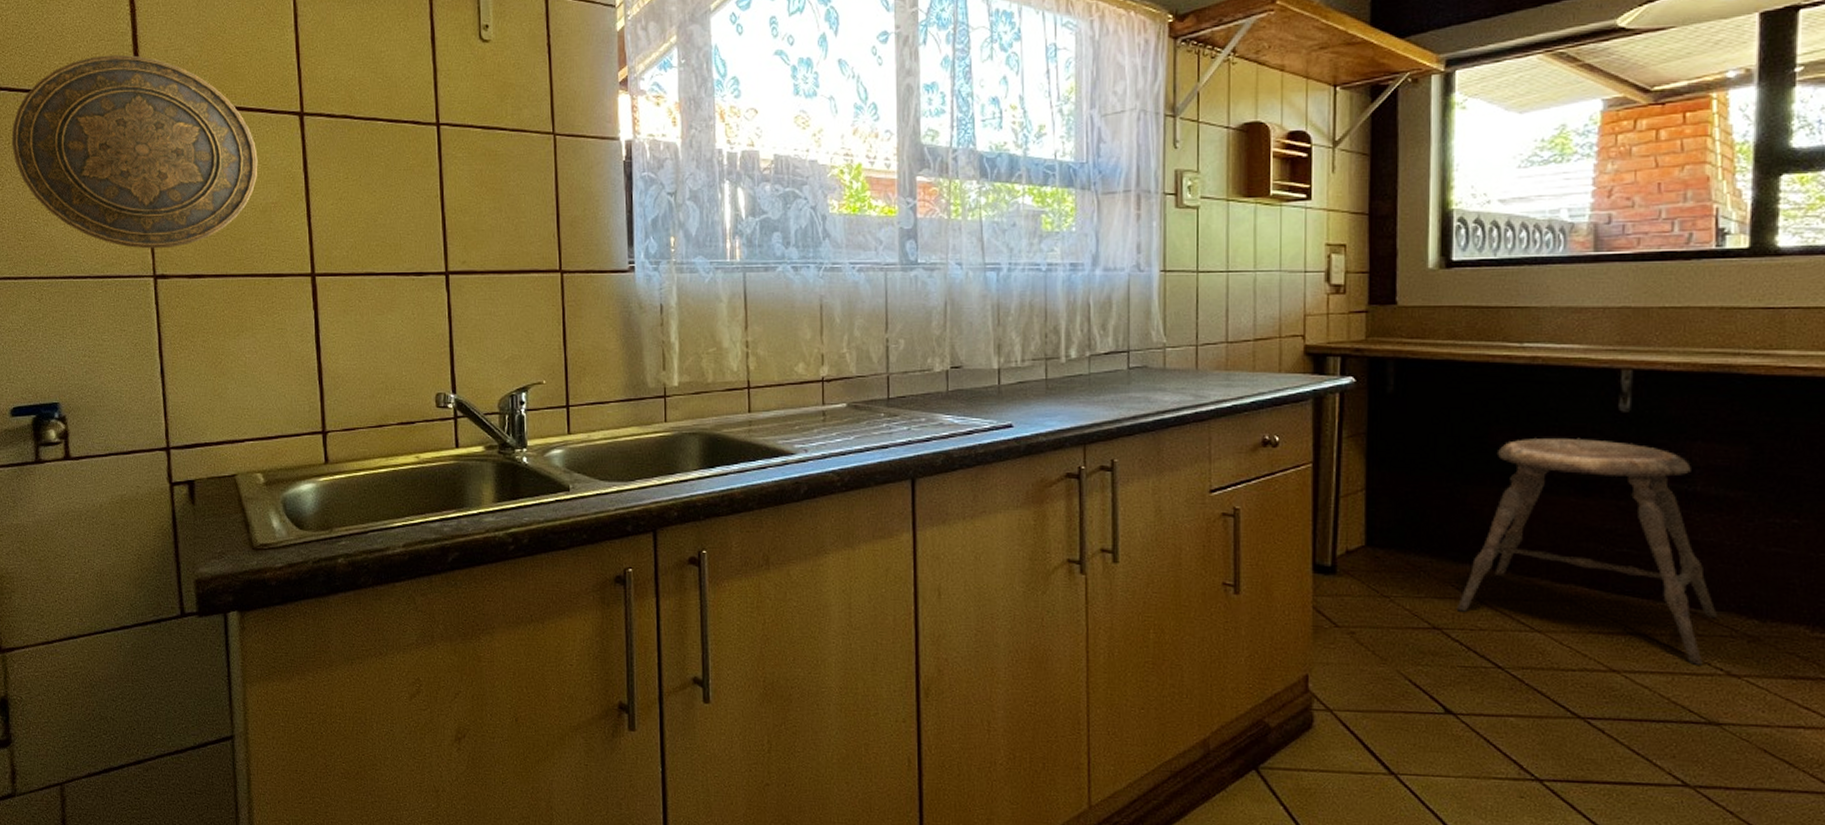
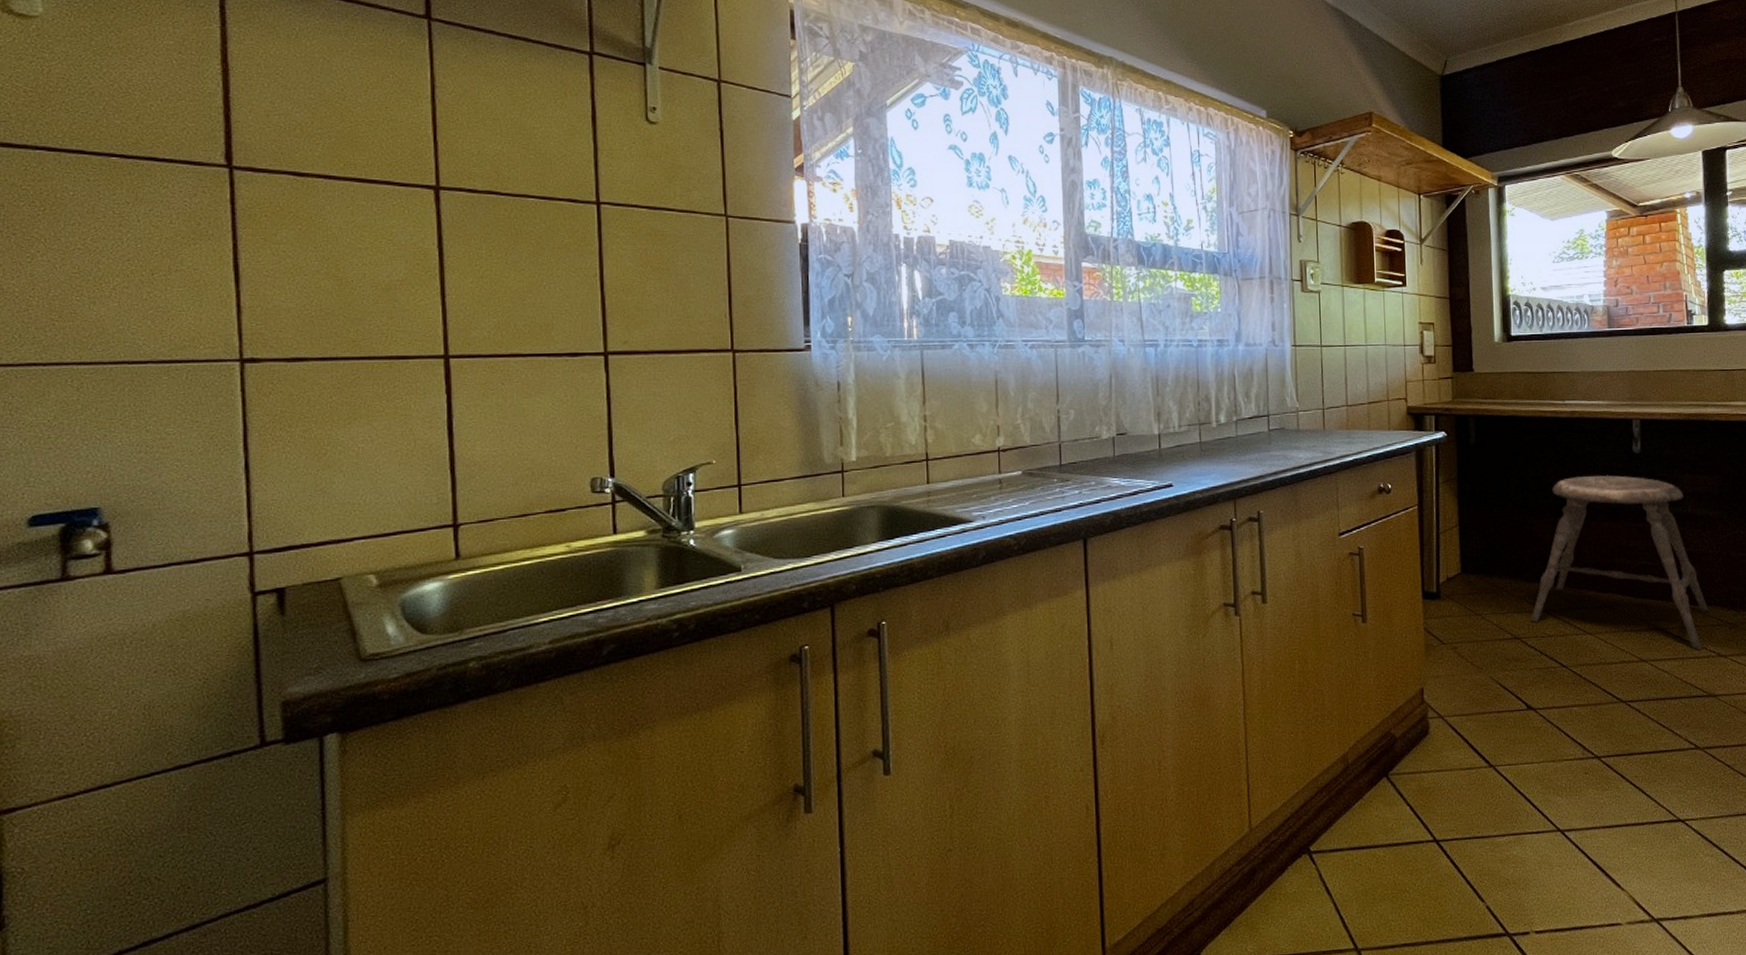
decorative plate: present [11,54,258,249] -> none [48,117,381,330]

